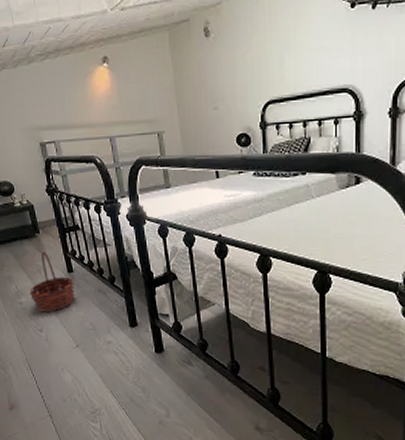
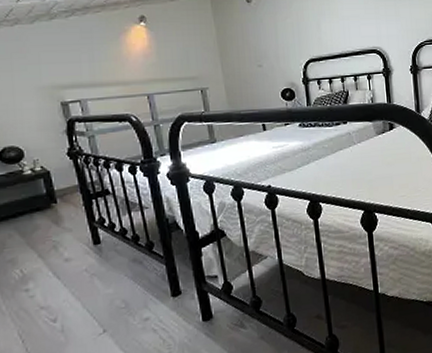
basket: present [29,250,75,312] -> none [39,222,103,298]

